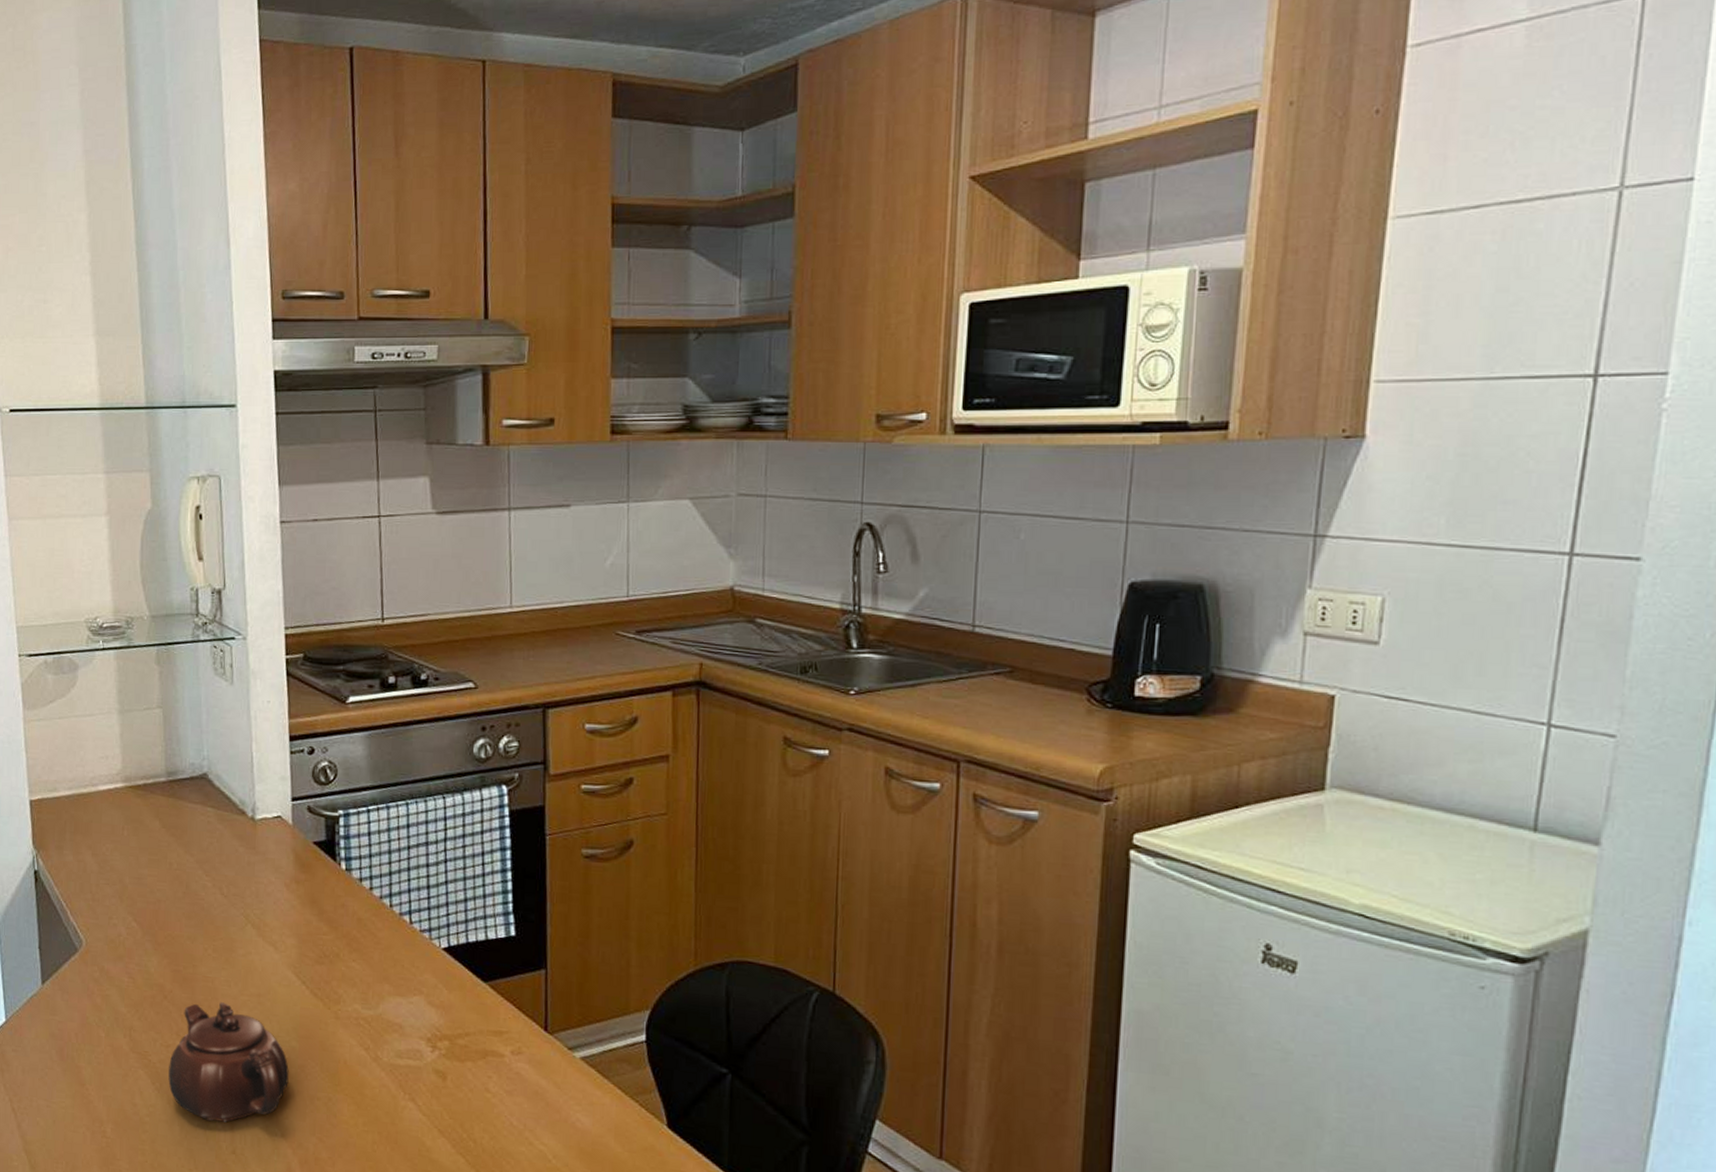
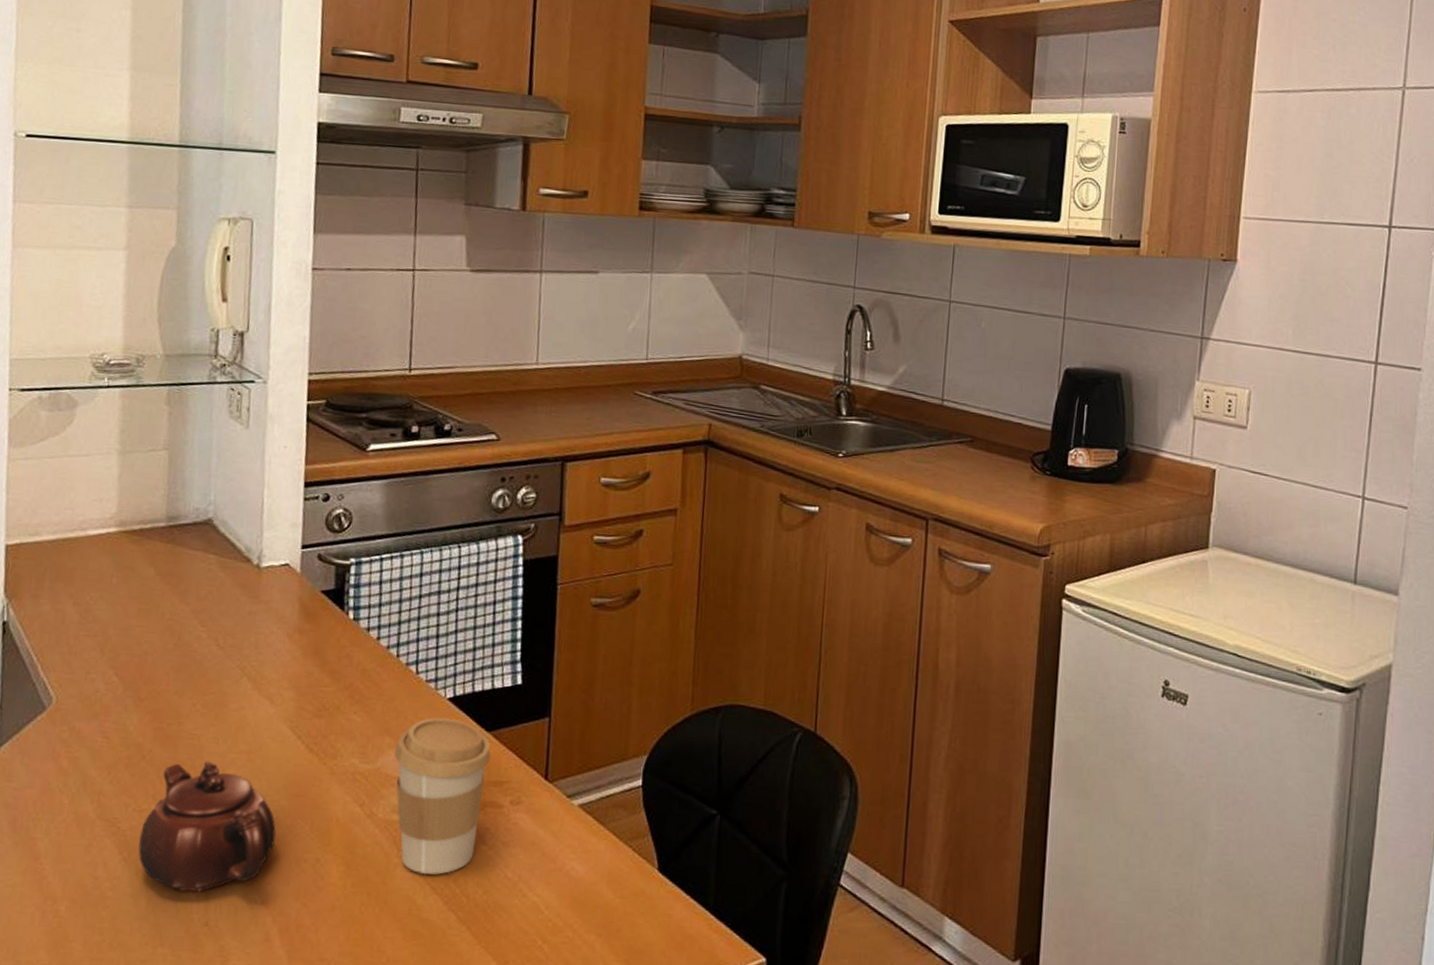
coffee cup: none [394,966,489,1119] -> present [394,717,491,875]

